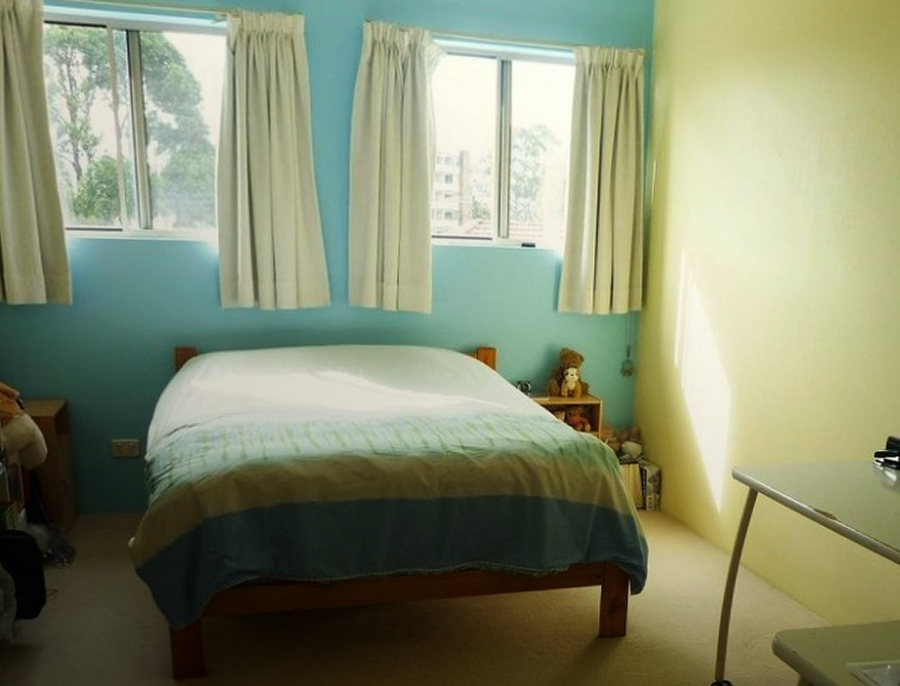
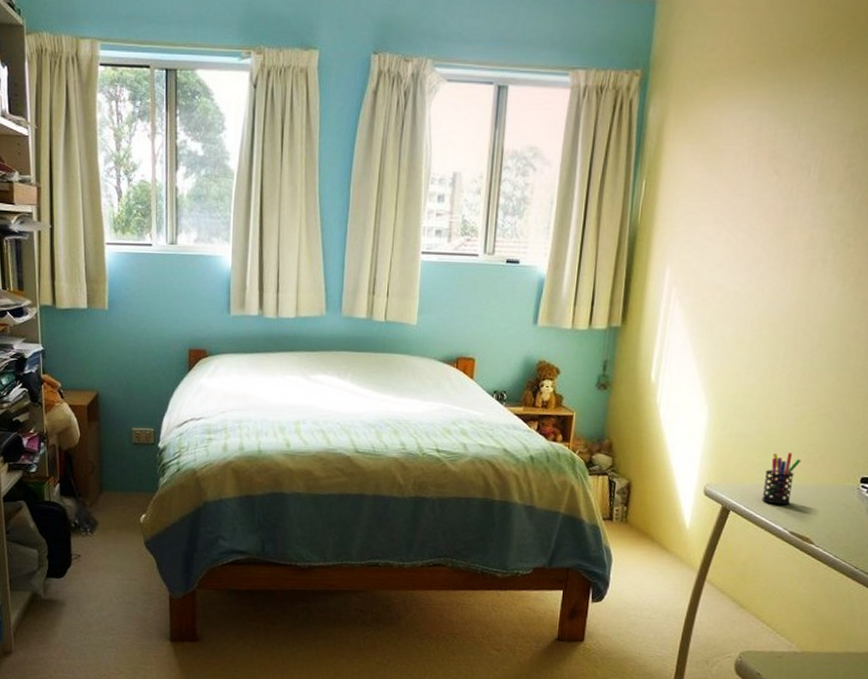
pen holder: none [786,431,820,482] -> present [761,453,802,505]

